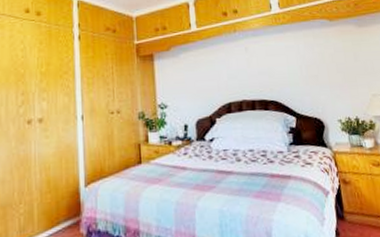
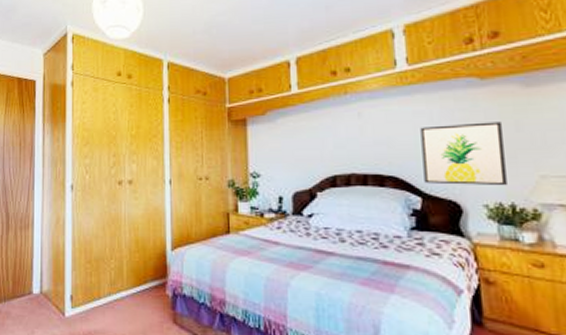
wall art: none [291,54,352,106] -> present [420,121,507,186]

